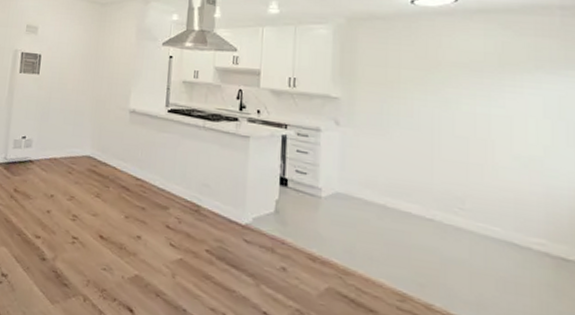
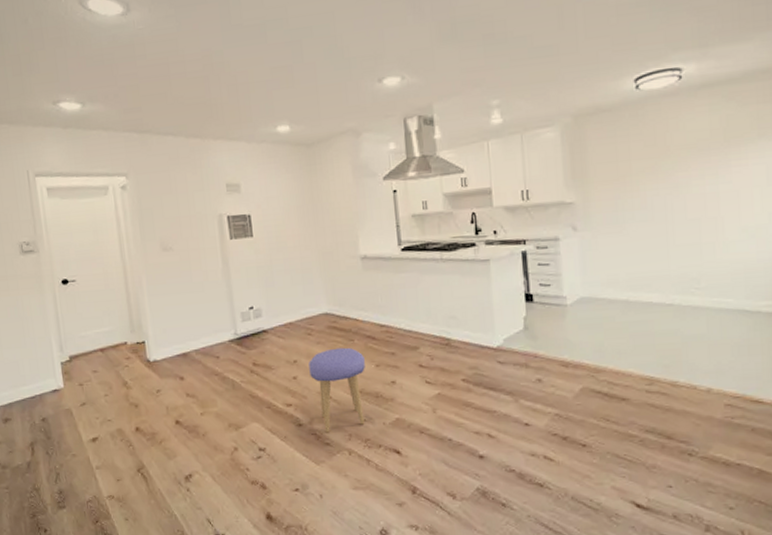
stool: none [62,191,116,274] -> present [308,347,365,433]

